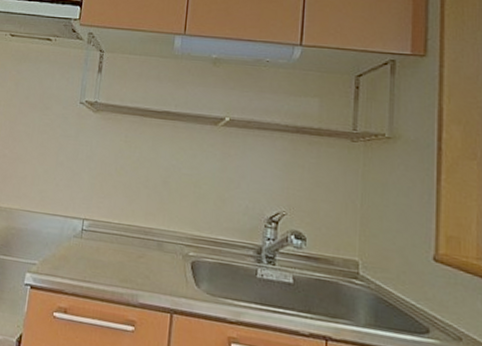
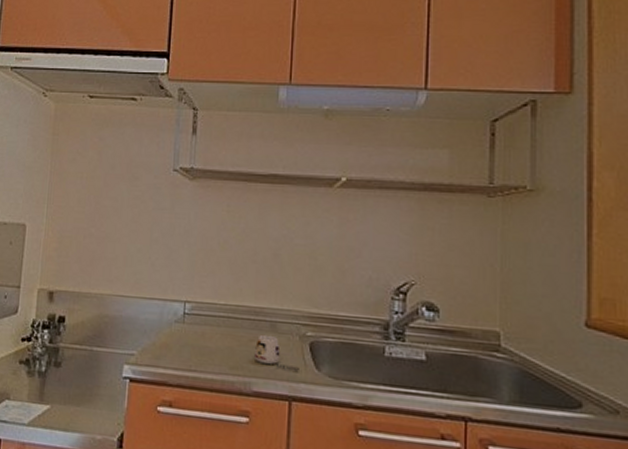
mug: none [142,252,181,287] -> present [255,334,299,372]

